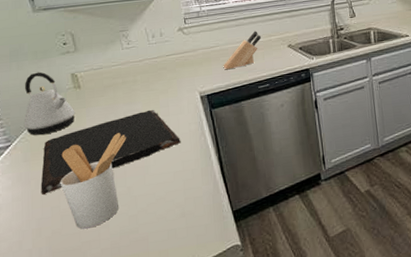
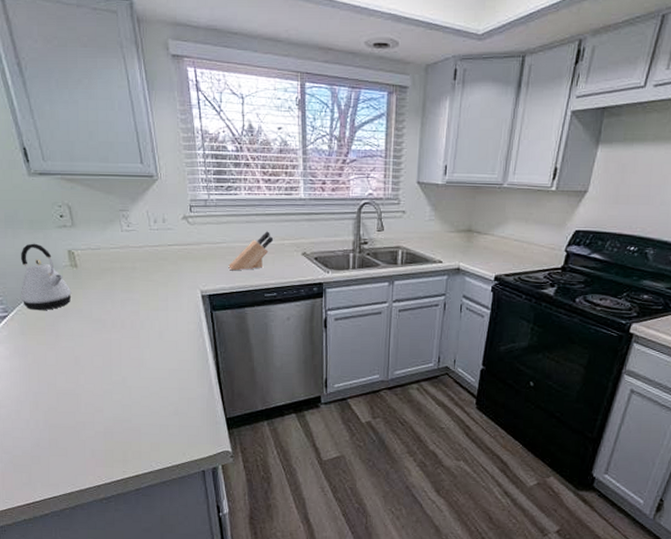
cutting board: present [40,109,181,195] -> none [37,301,178,370]
utensil holder: present [60,133,127,229] -> none [56,320,123,410]

